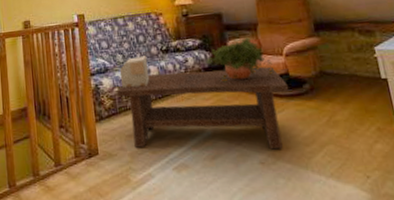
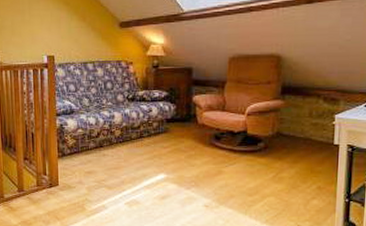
coffee table: present [116,66,289,150] -> none [80,120,244,196]
decorative box: present [120,56,150,88] -> none [86,102,113,130]
potted plant: present [205,37,275,82] -> none [169,93,234,134]

